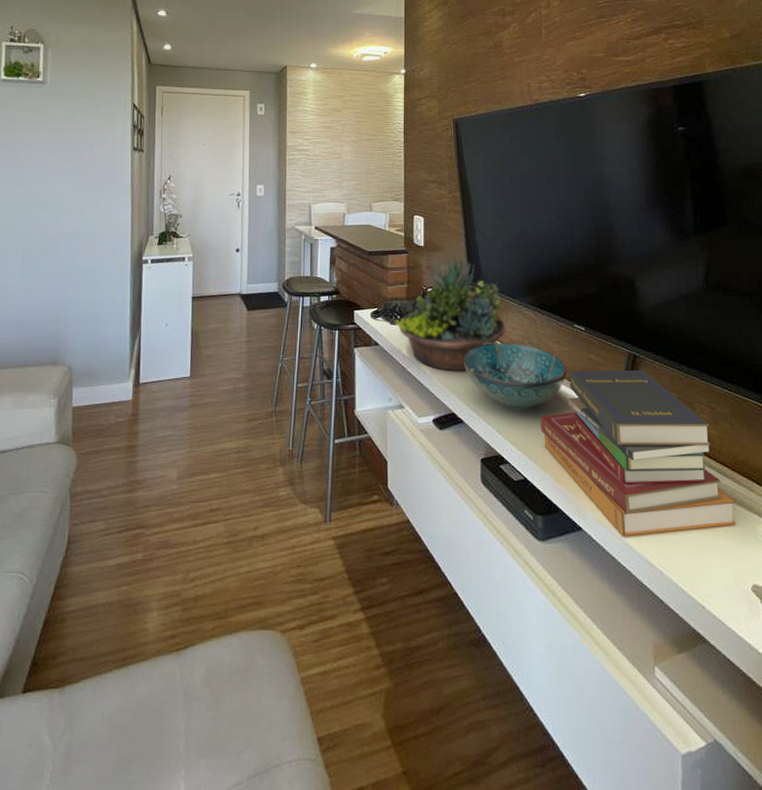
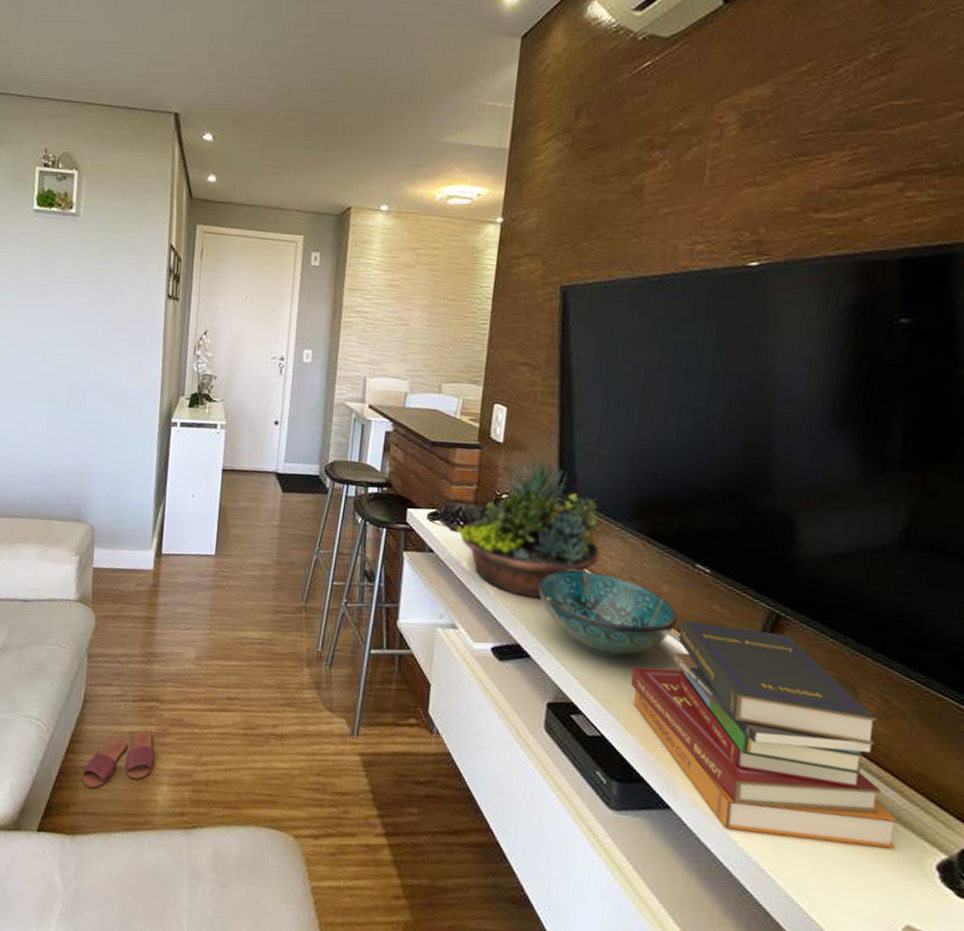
slippers: none [69,559,143,632] -> present [82,730,155,789]

